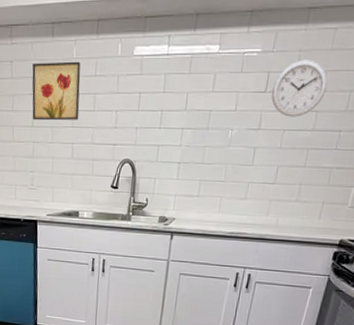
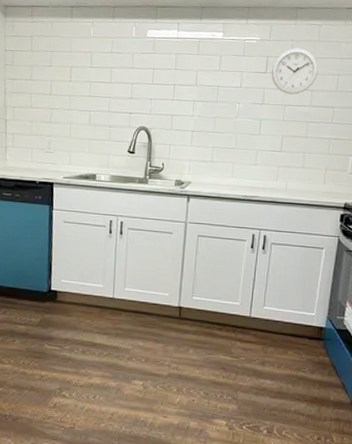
wall art: present [32,61,81,121] -> none [50,39,98,90]

